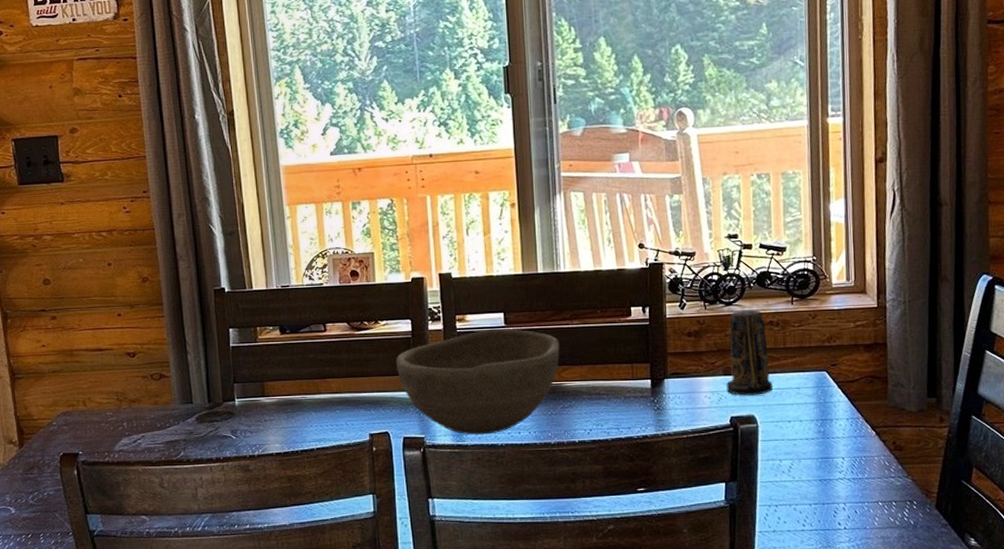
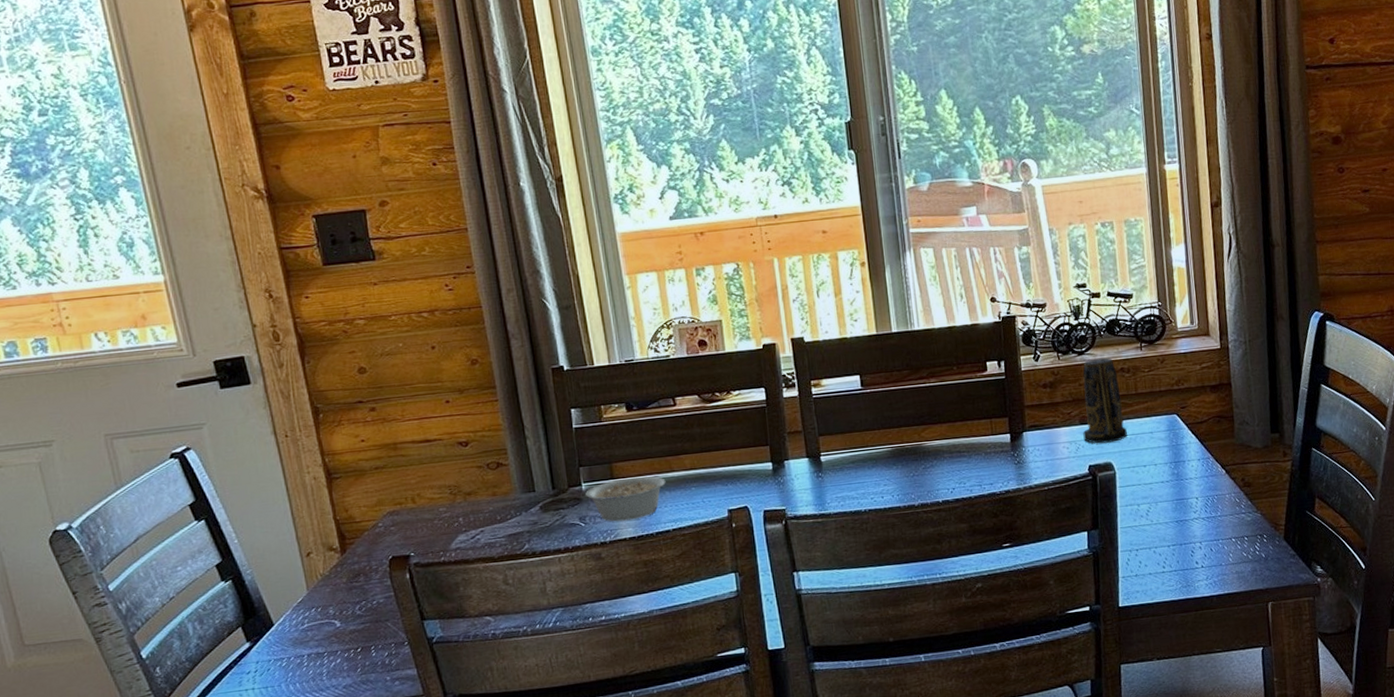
legume: none [238,396,313,437] -> present [586,476,666,522]
bowl: present [395,328,560,435] -> none [751,391,918,503]

